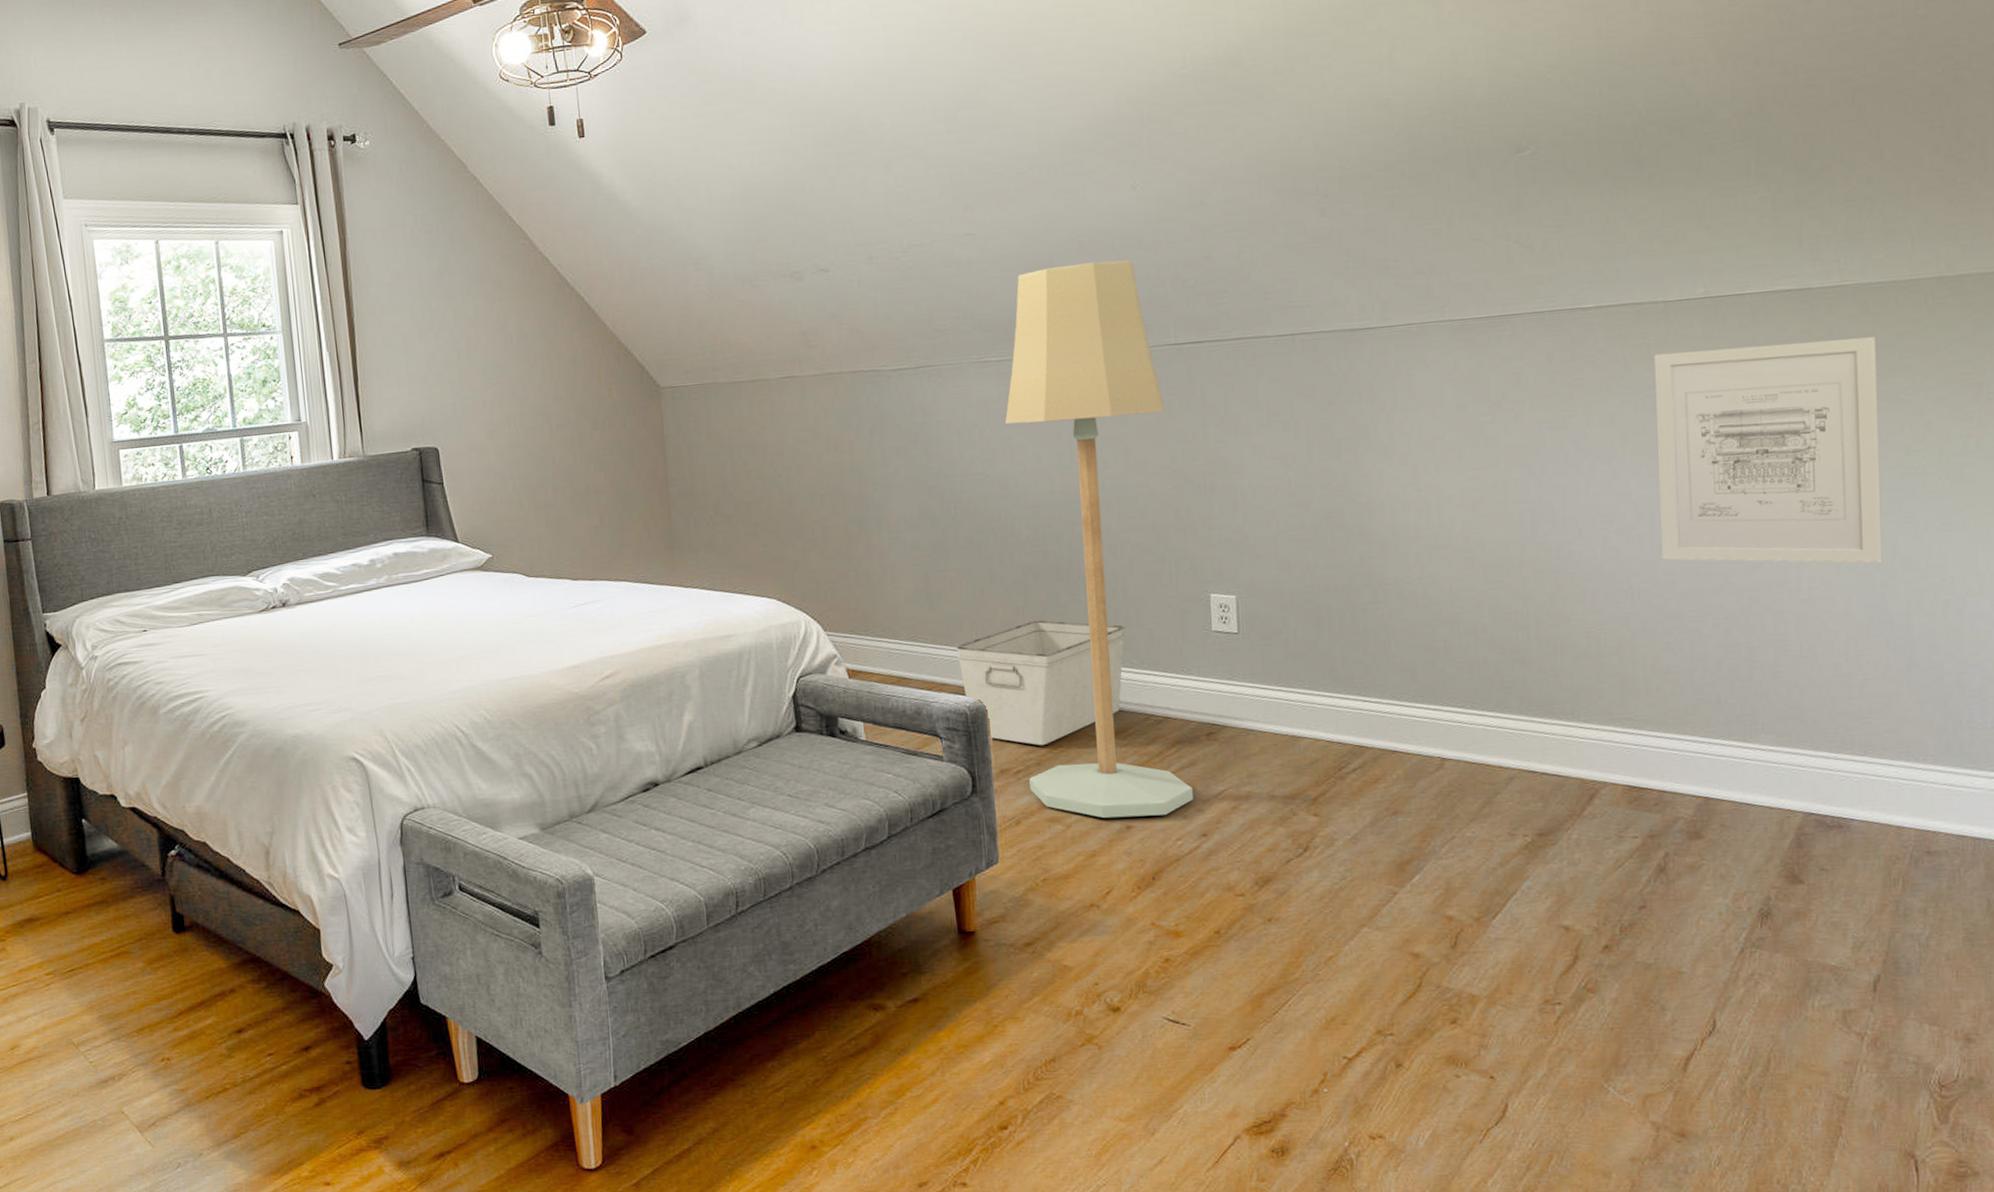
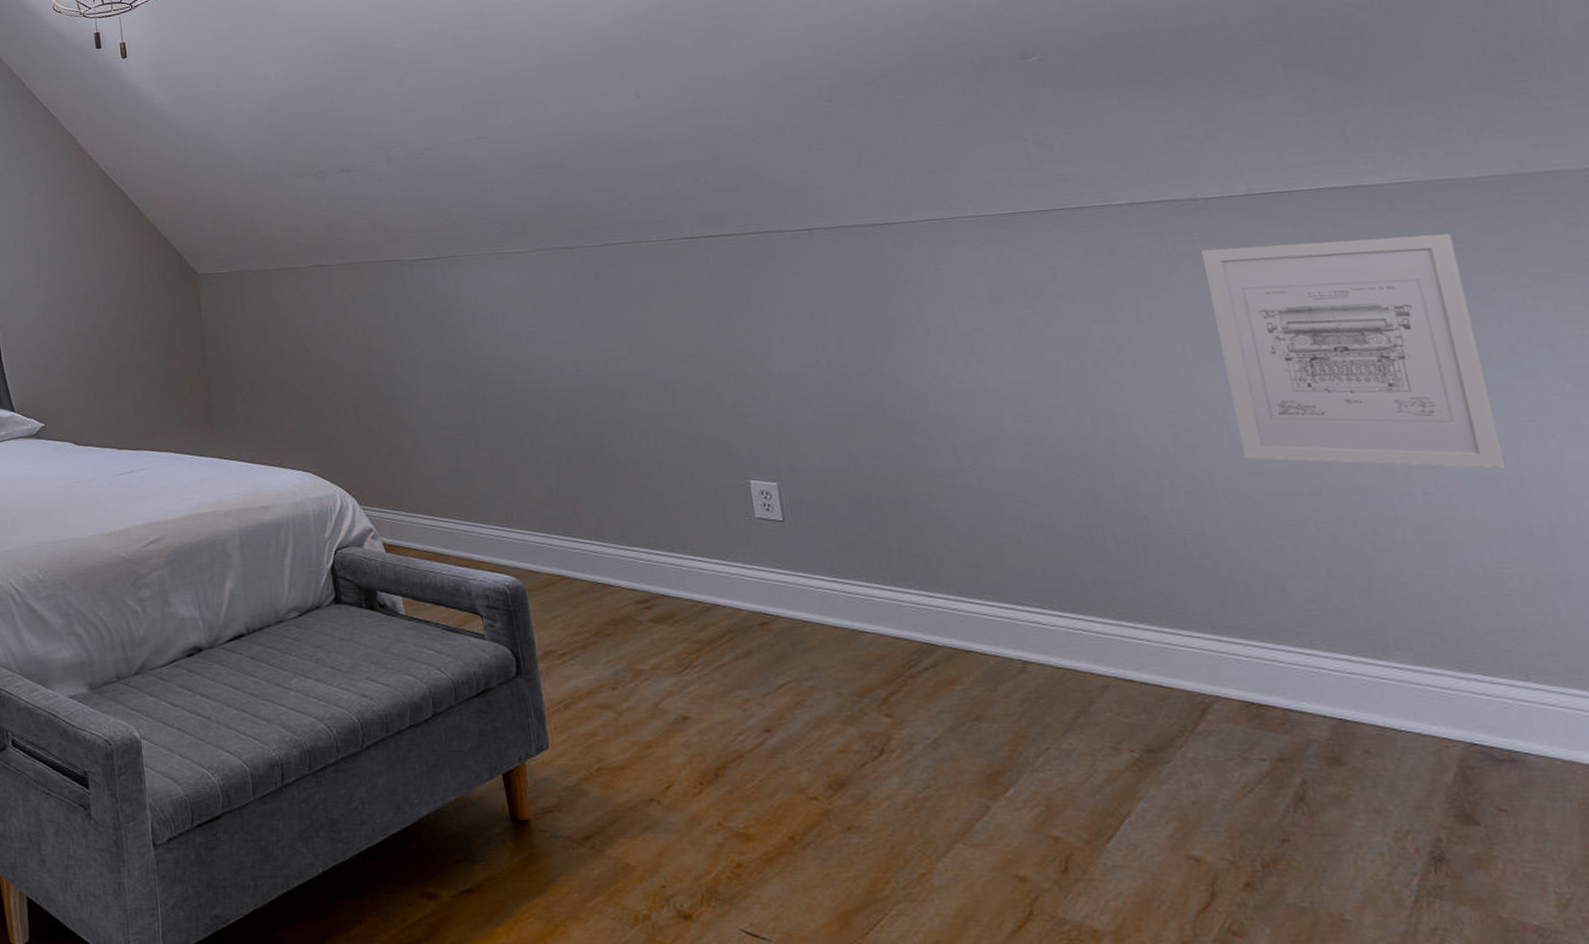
storage bin: present [956,620,1126,746] -> none [491,501,665,629]
floor lamp: present [1004,260,1193,818] -> none [526,160,752,708]

